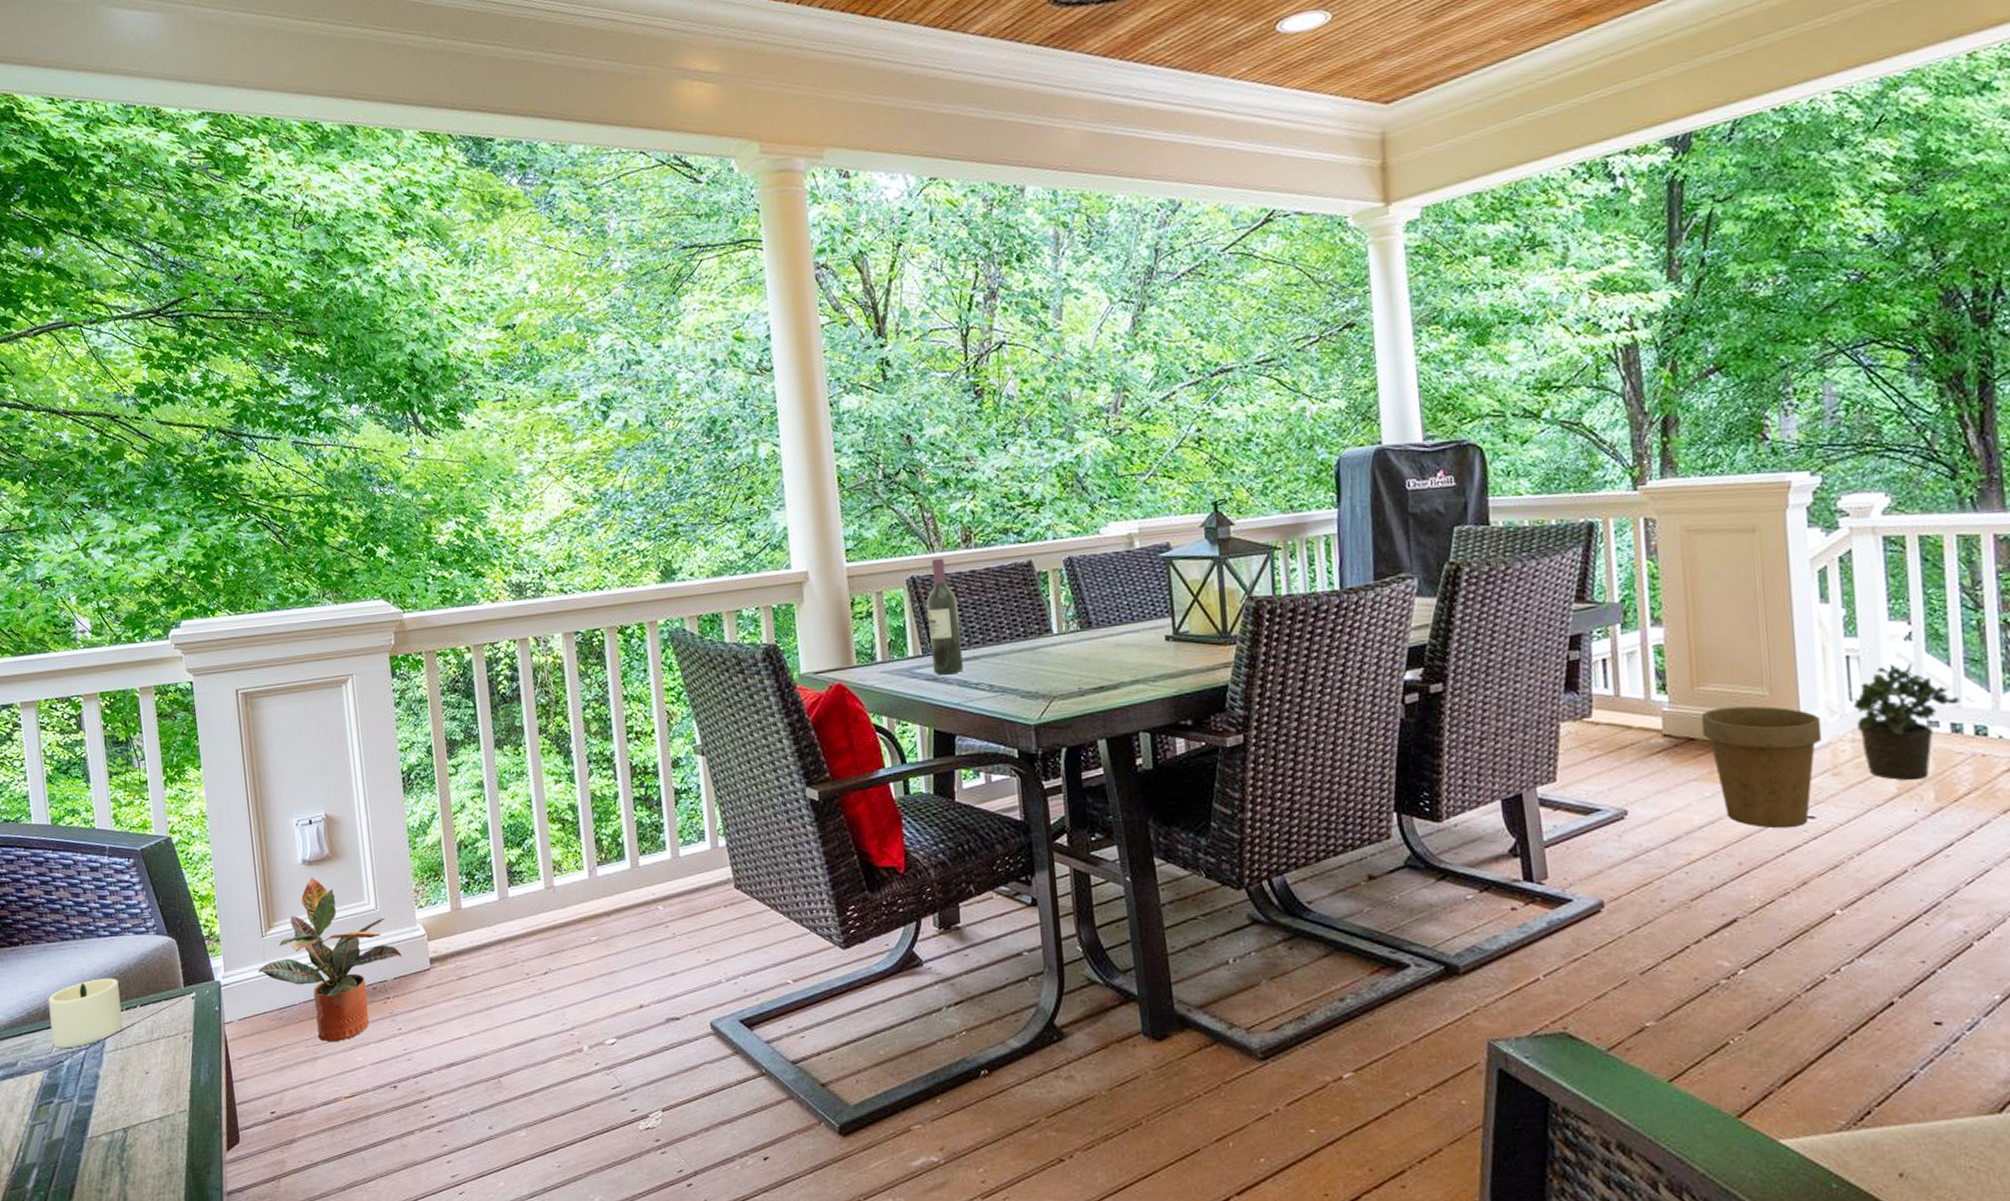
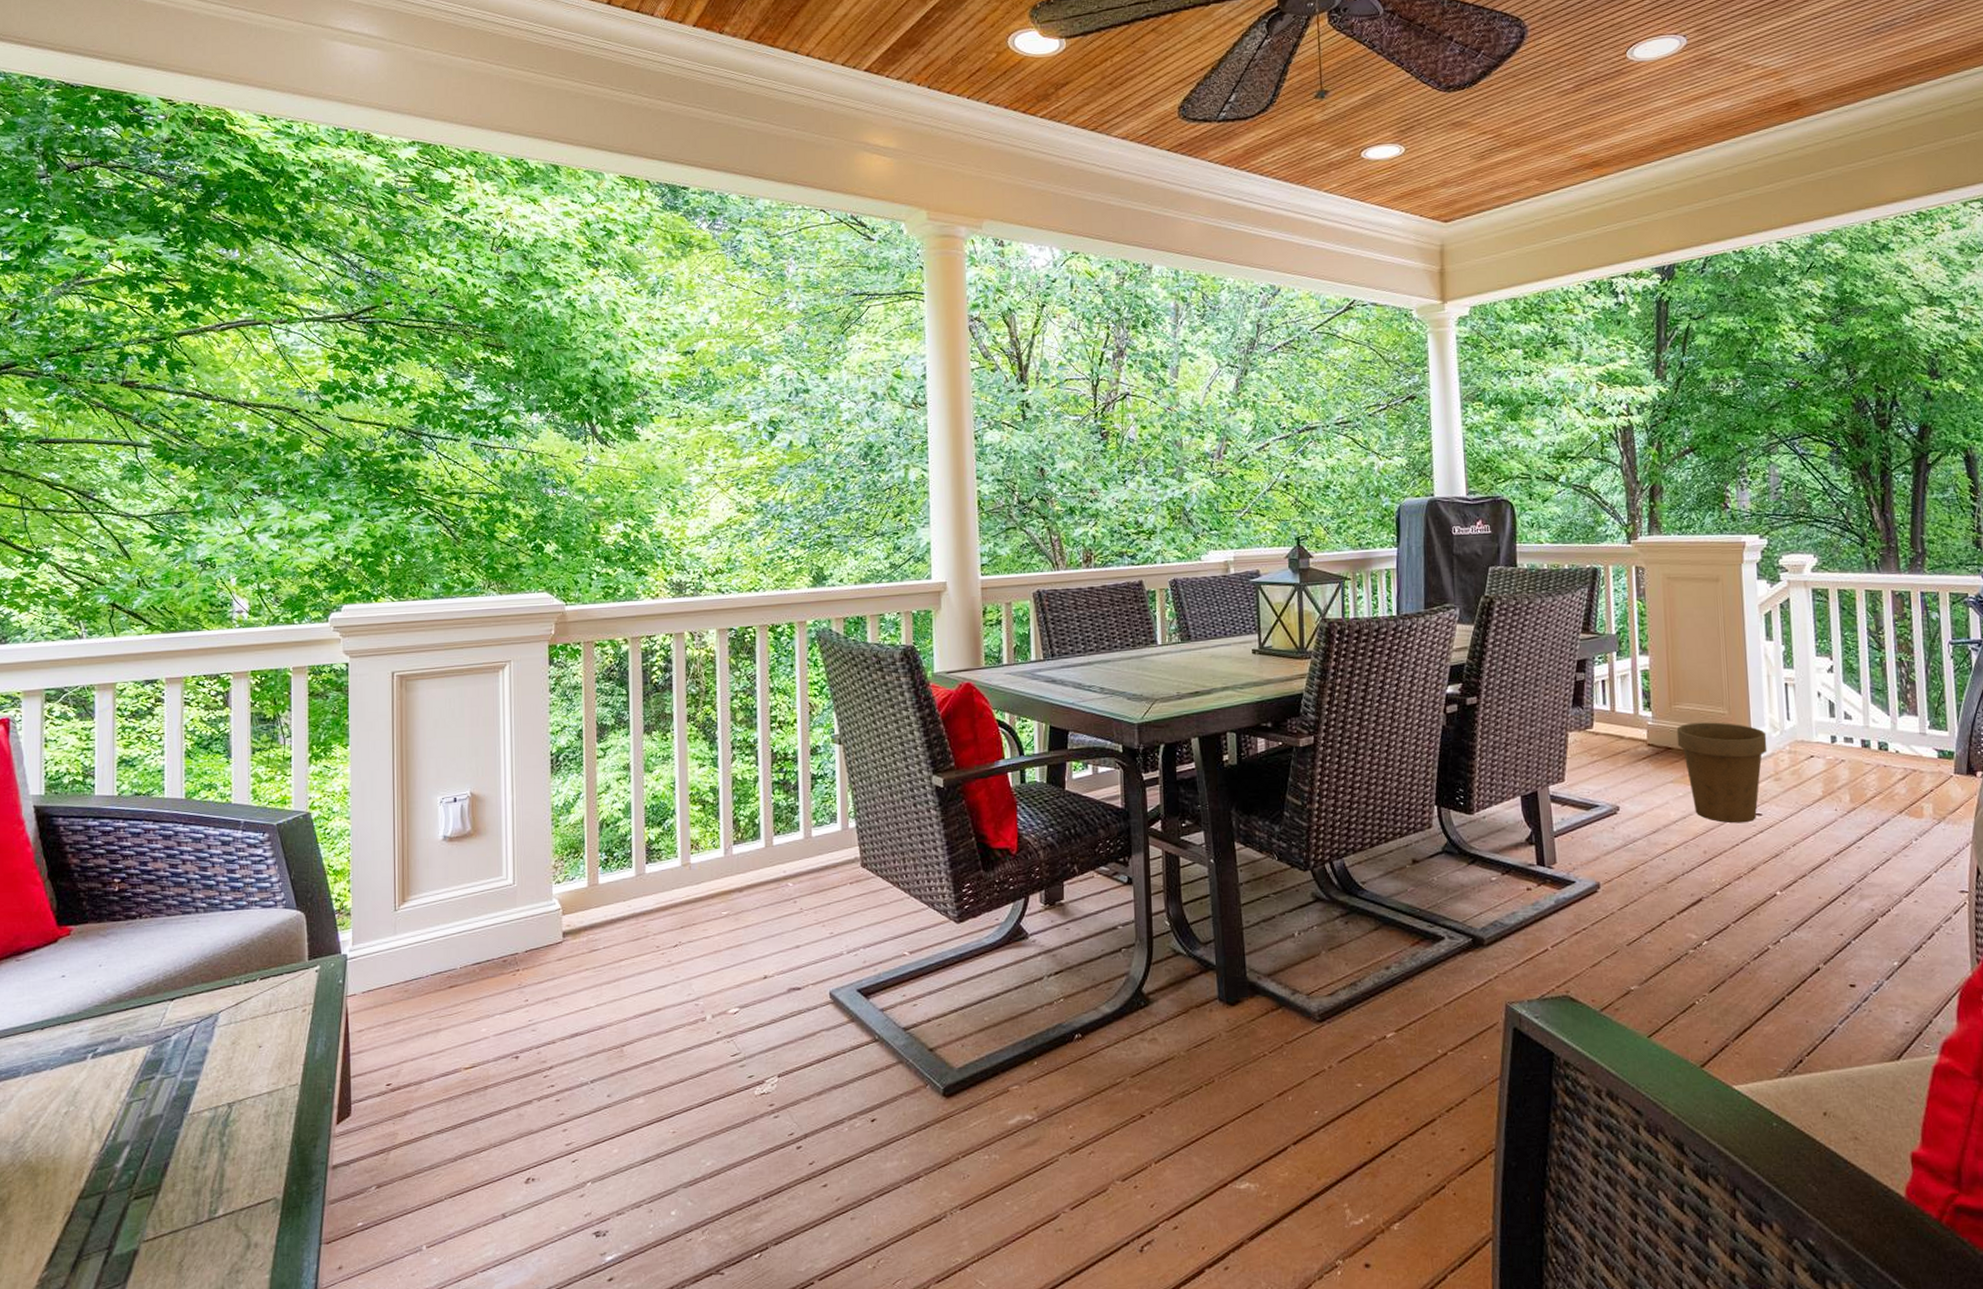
candle: present [48,978,123,1048] -> none [161,951,240,1022]
potted plant: present [258,877,402,1041] -> none [387,853,535,1013]
wine bottle: present [927,558,964,675] -> none [1050,575,1079,678]
potted plant: present [1852,662,1960,780] -> none [1789,690,1868,785]

